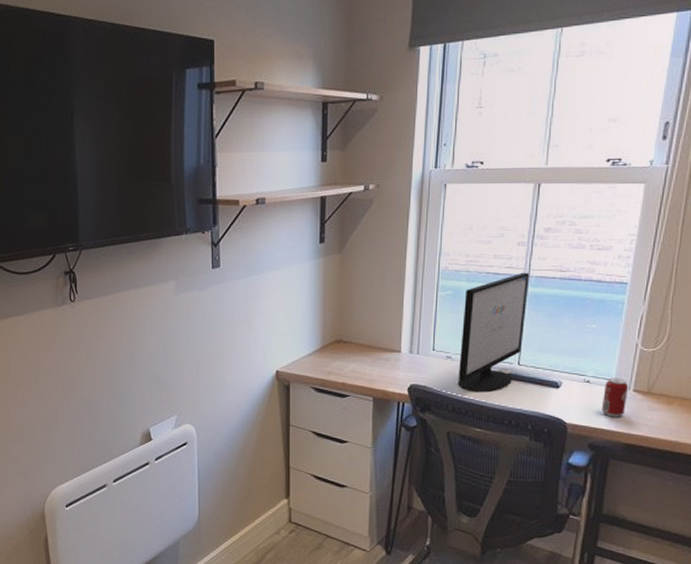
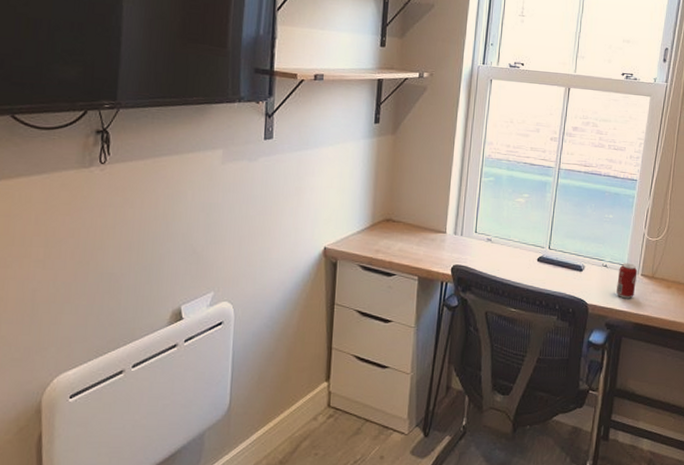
computer monitor: present [457,272,529,391] -> none [496,164,559,273]

